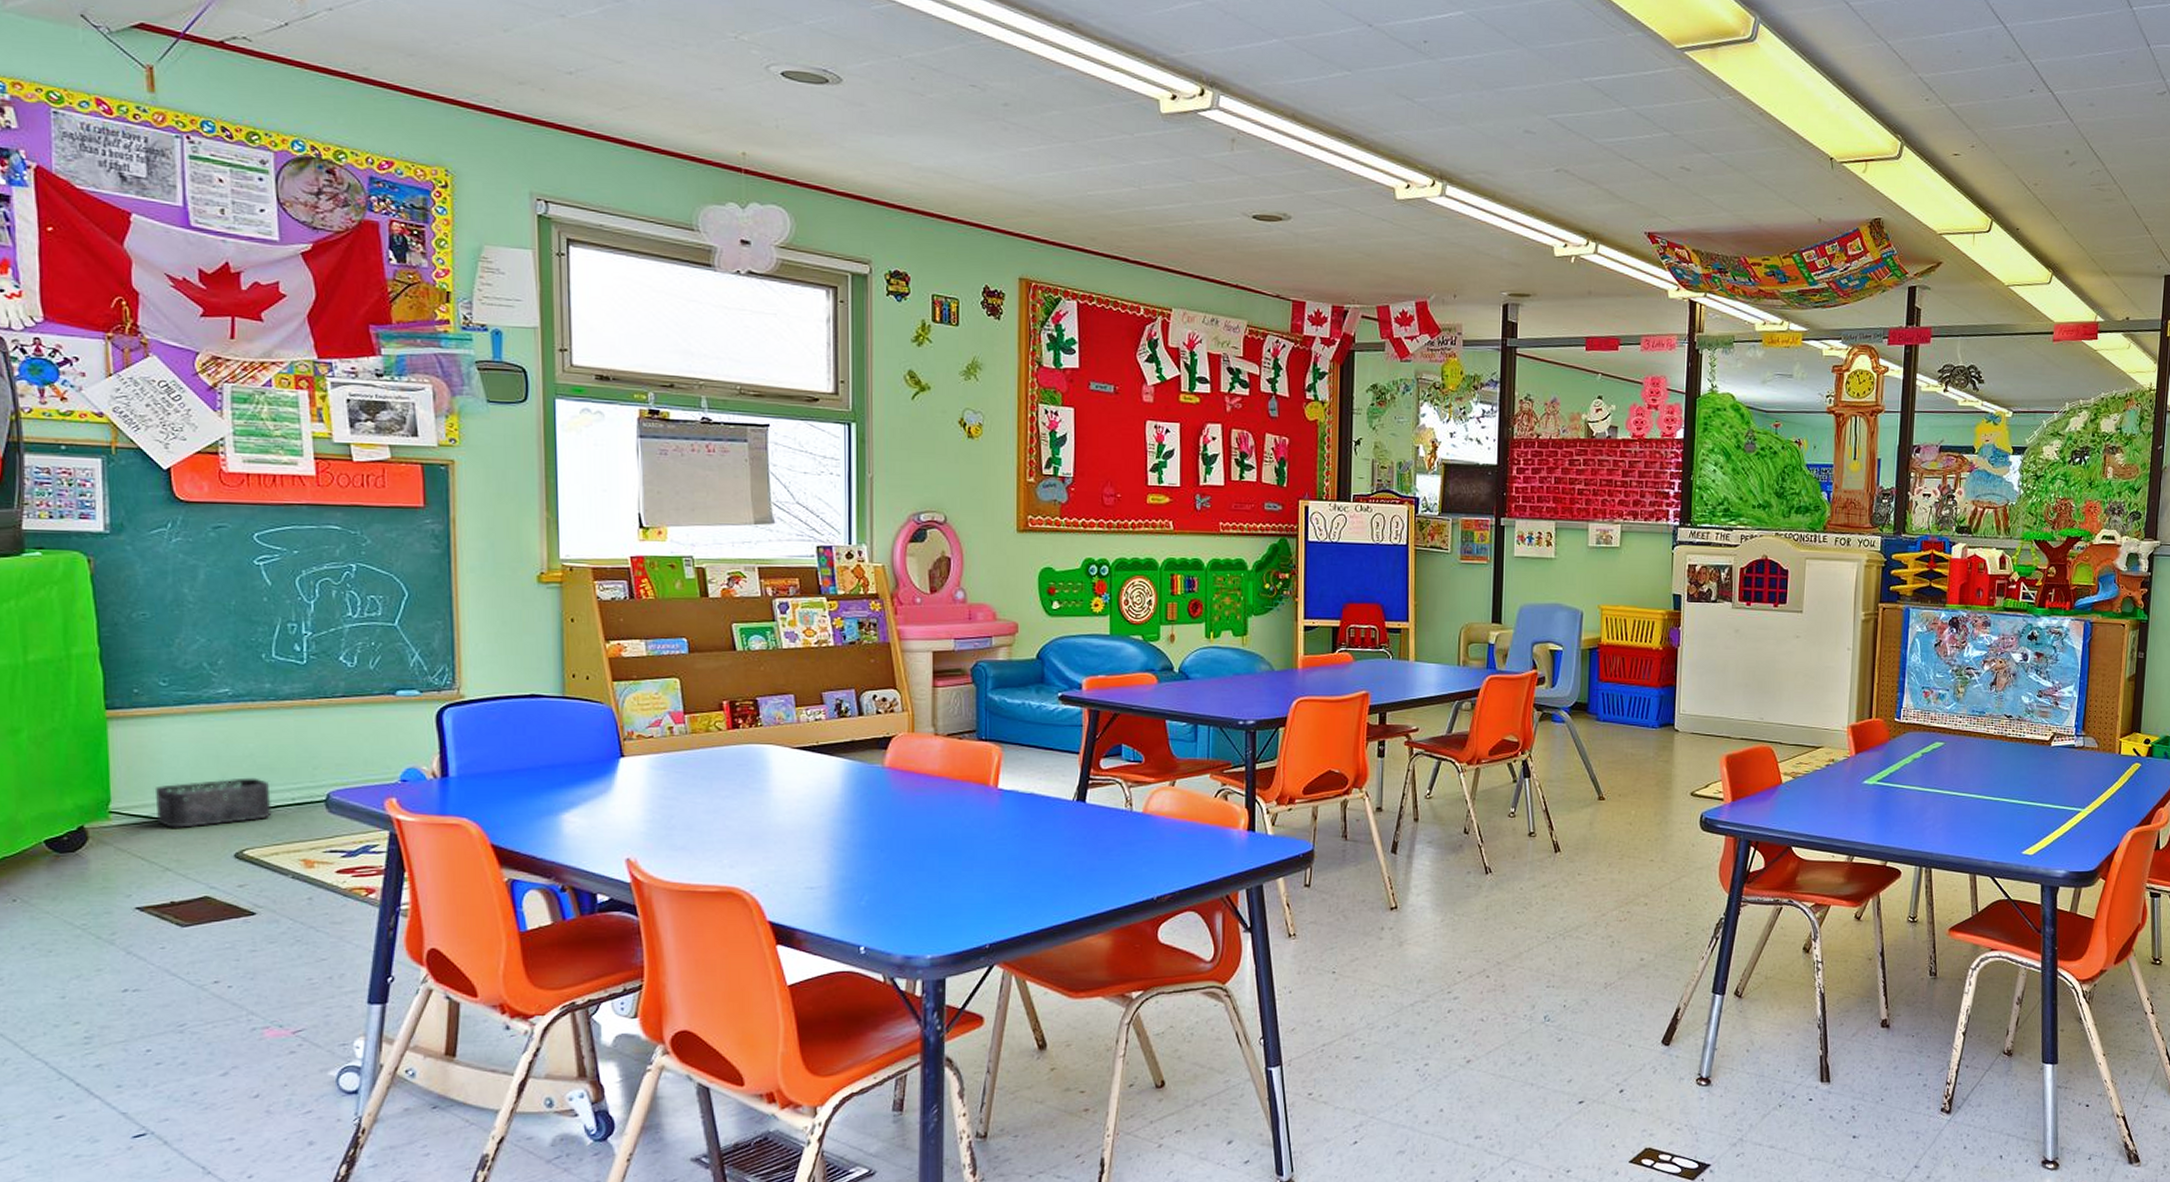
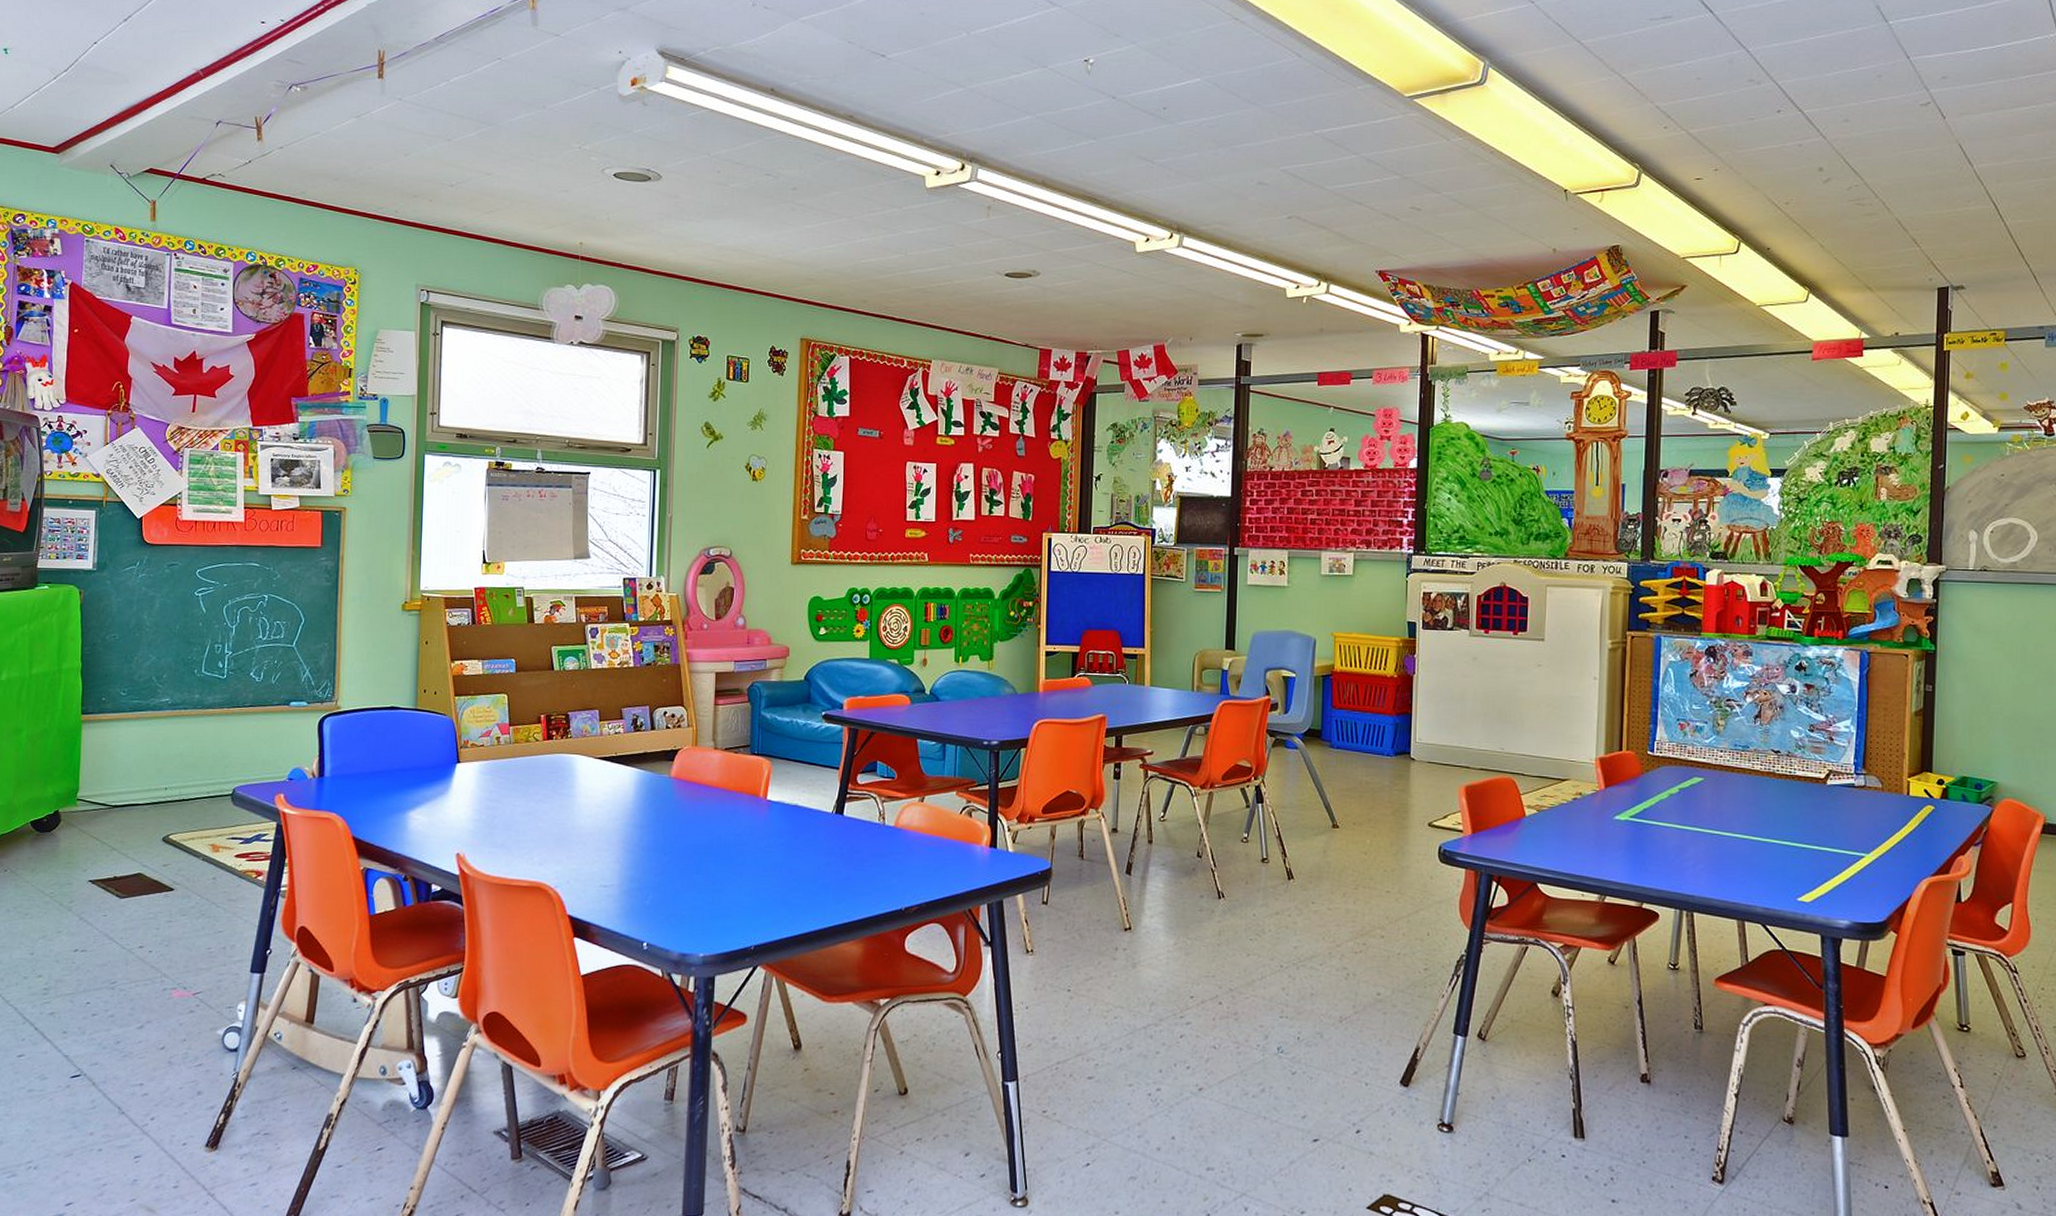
storage bin: present [154,777,272,828] -> none [110,773,193,815]

